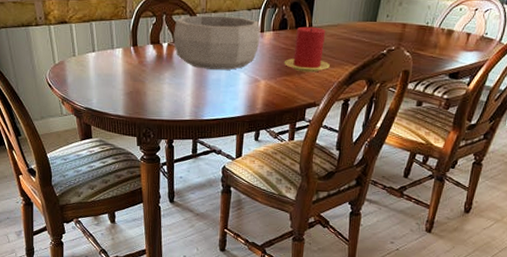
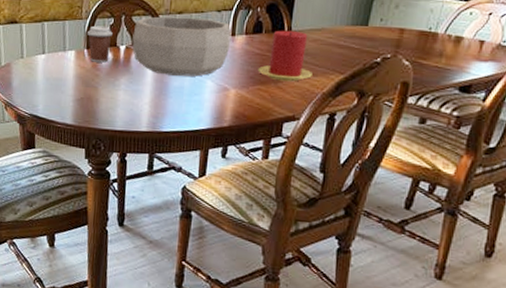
coffee cup: none [132,24,155,59] -> present [86,25,113,63]

